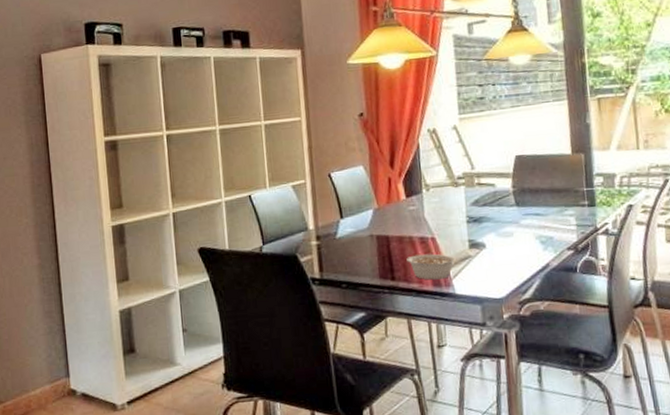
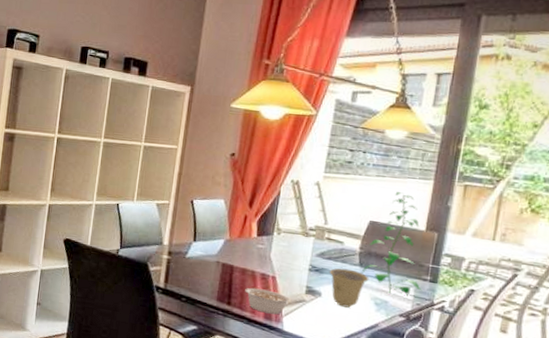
cup: none [487,211,529,254] -> present [329,268,369,308]
plant: none [519,119,583,229] -> present [361,192,422,295]

